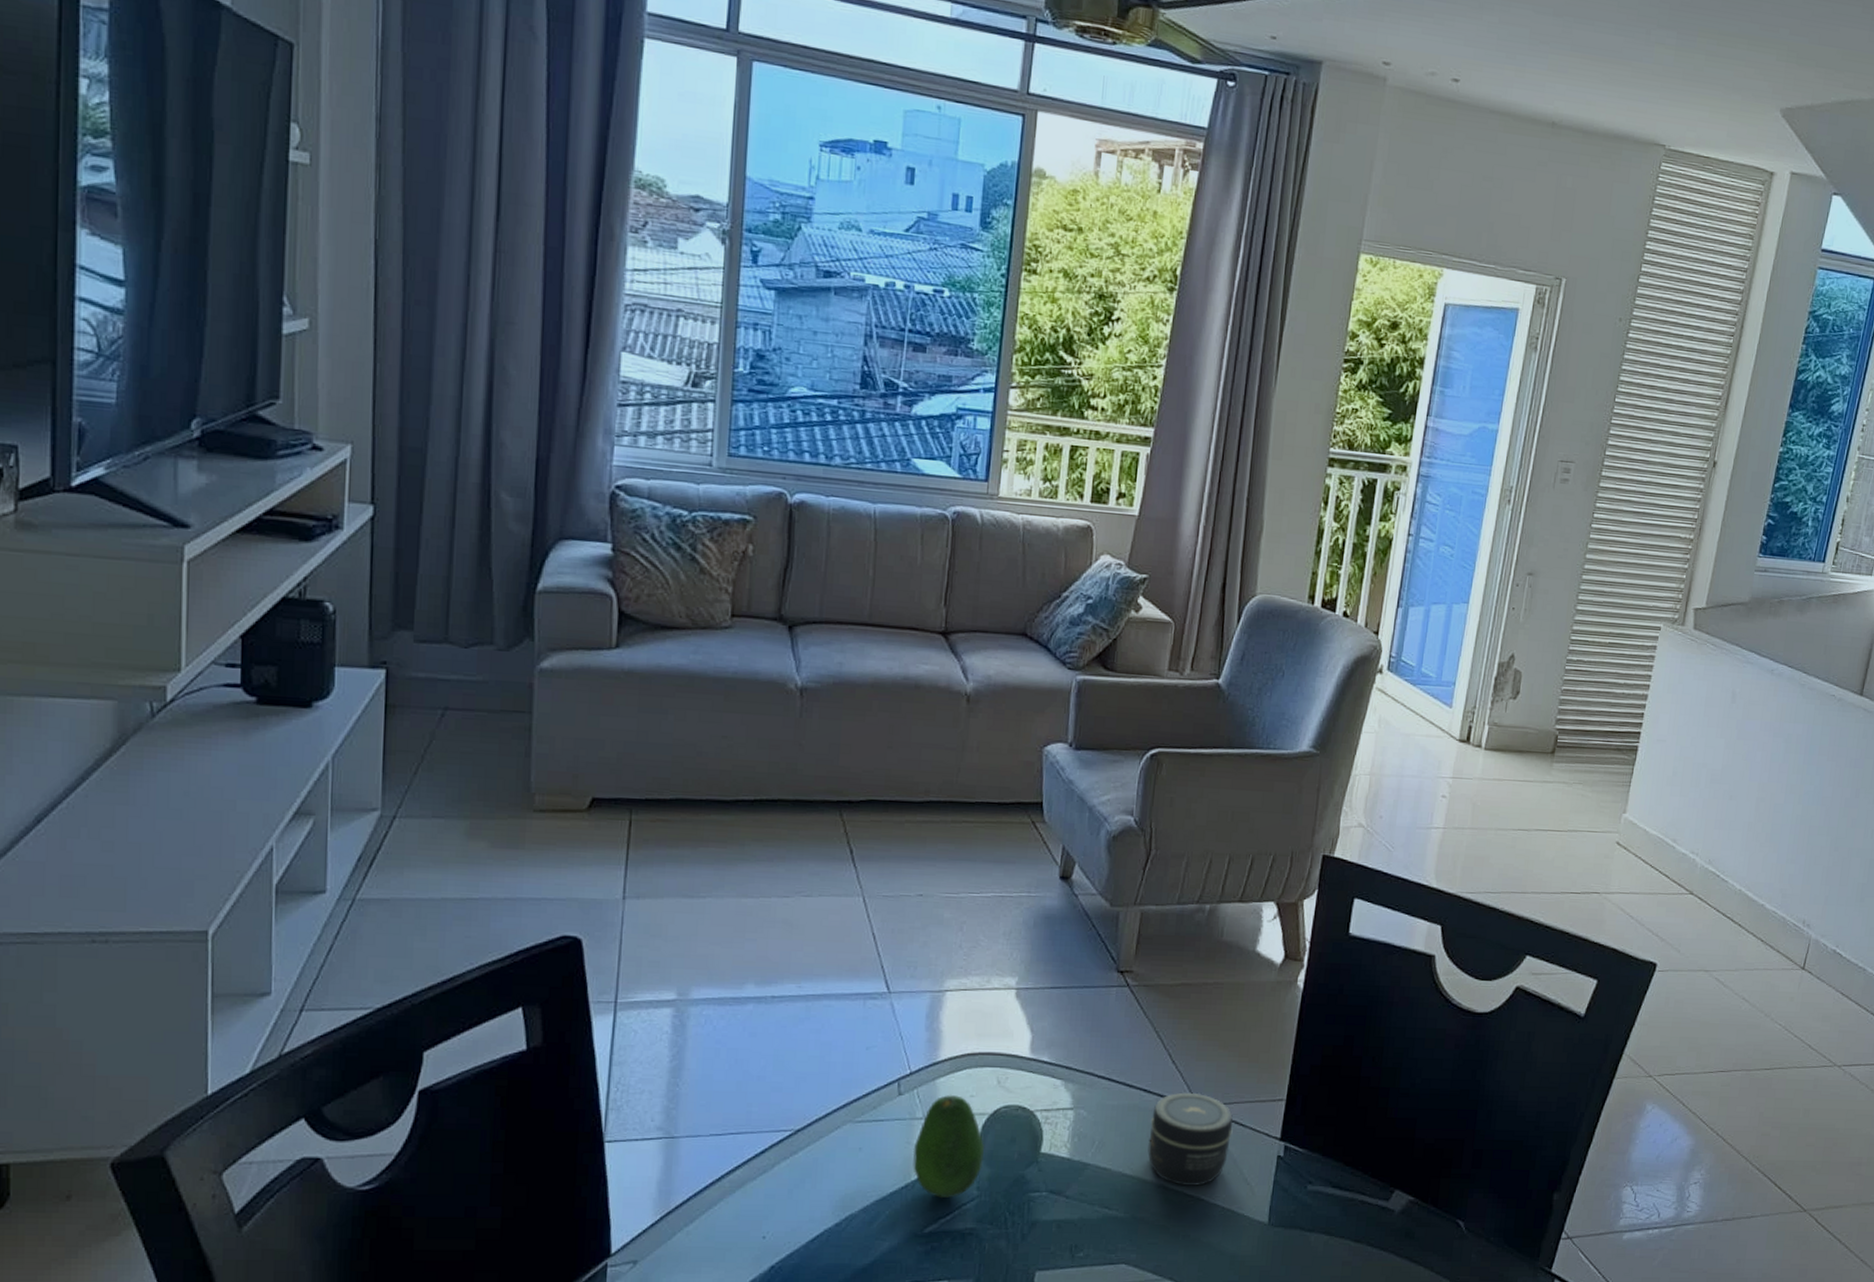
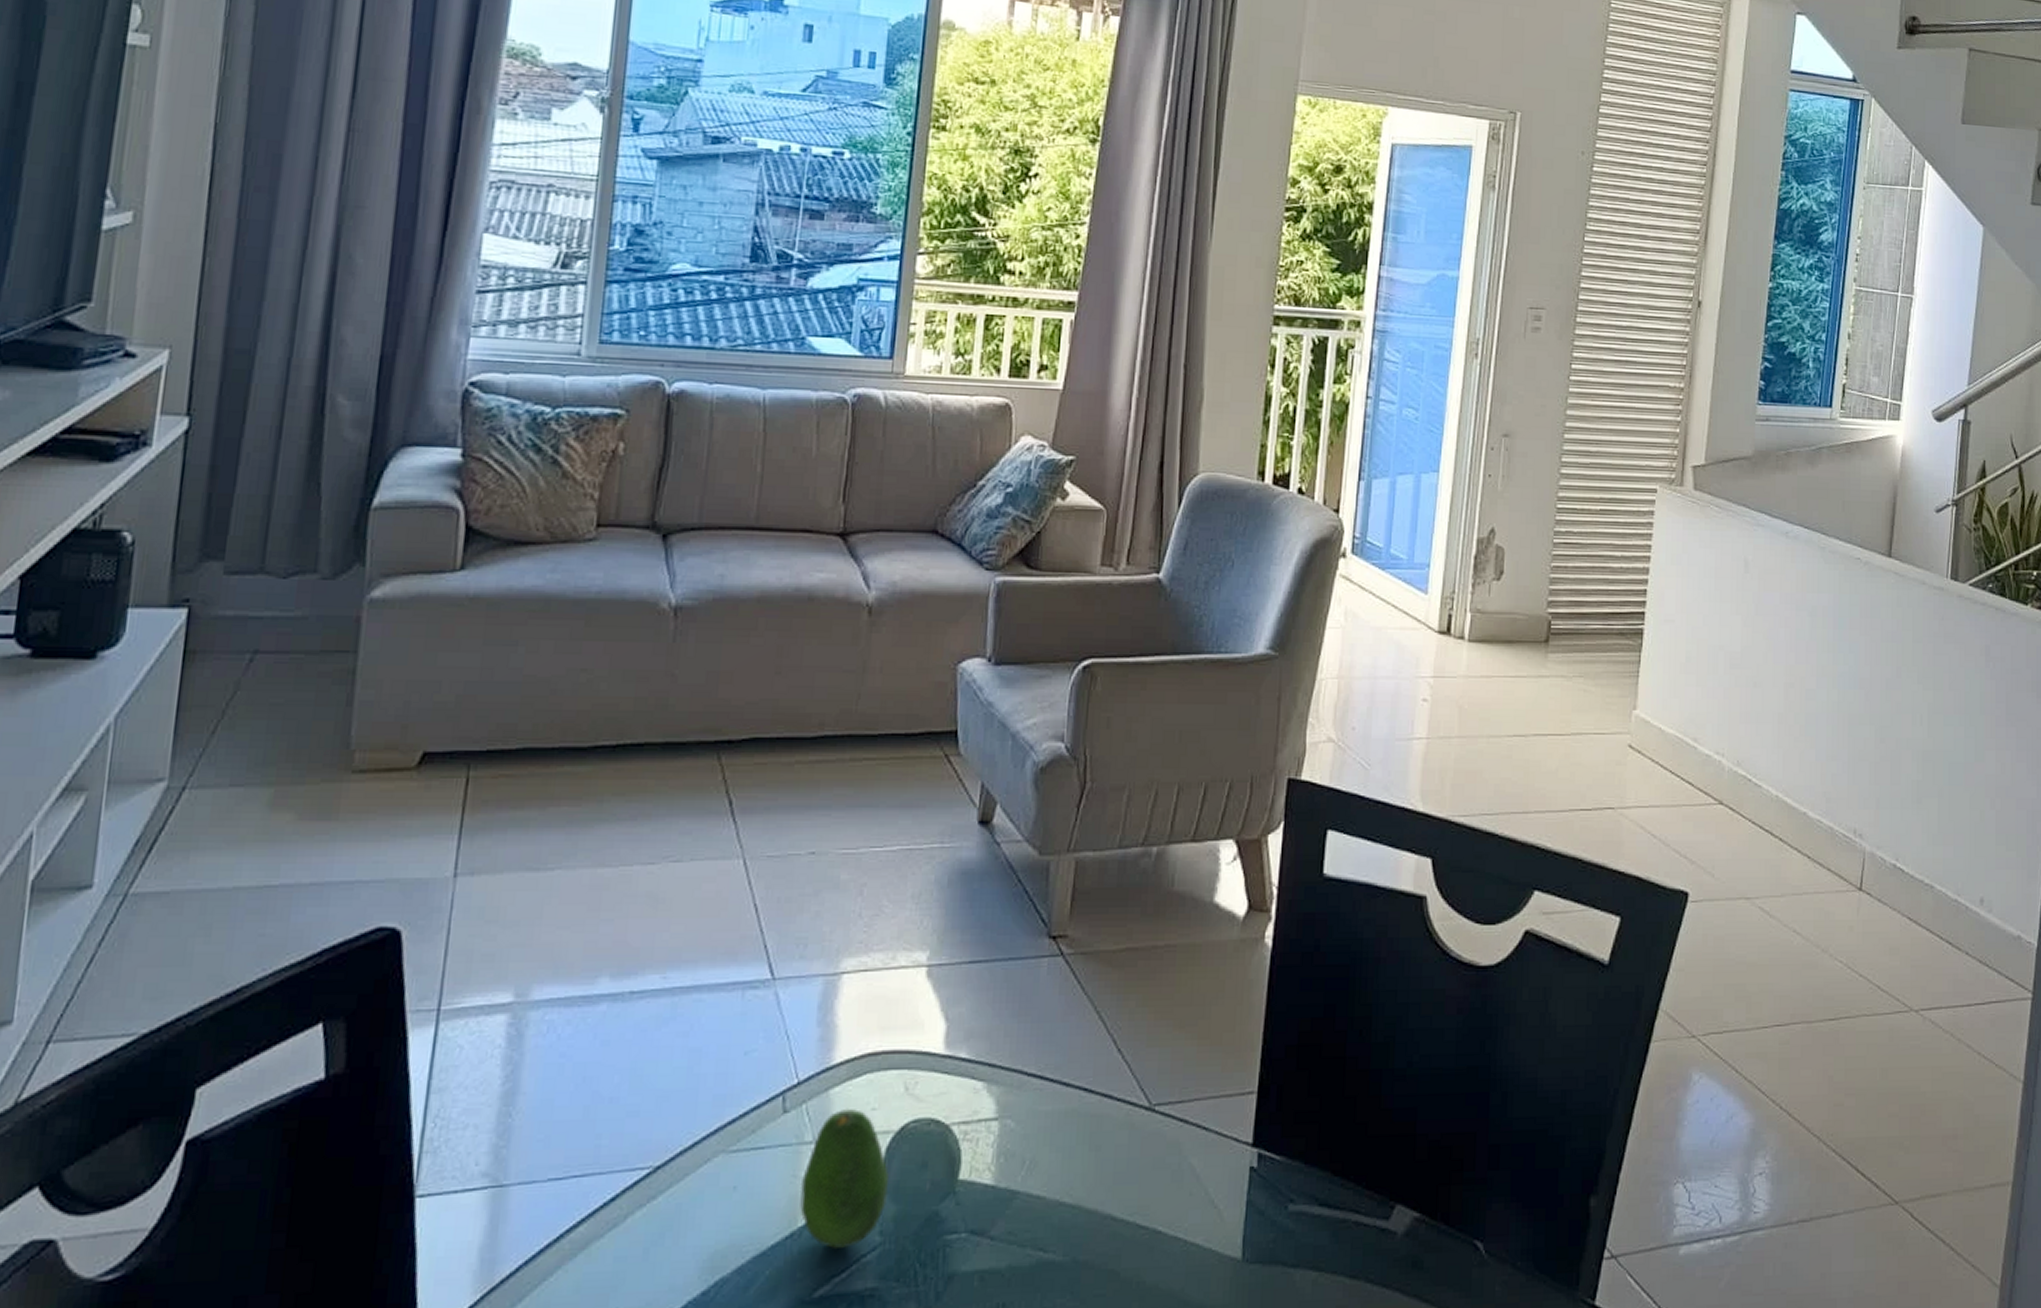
jar: present [1147,1092,1233,1186] -> none [1090,1089,1194,1214]

